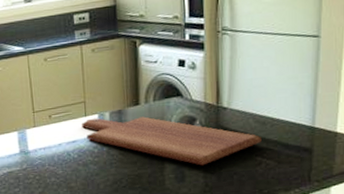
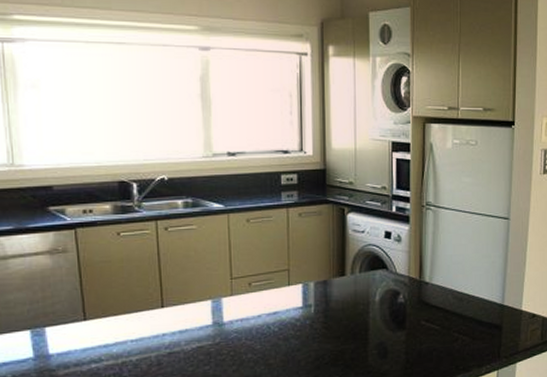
cutting board: present [82,116,262,166] -> none [284,288,459,342]

